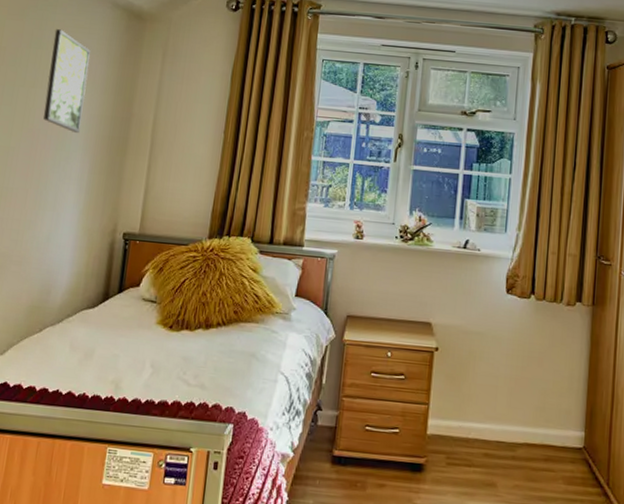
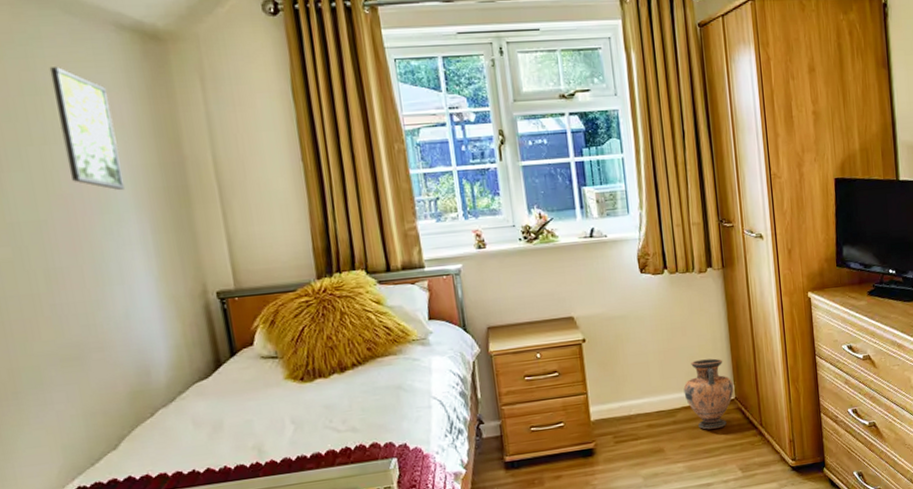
vase: none [529,396,585,477] -> present [683,358,734,430]

